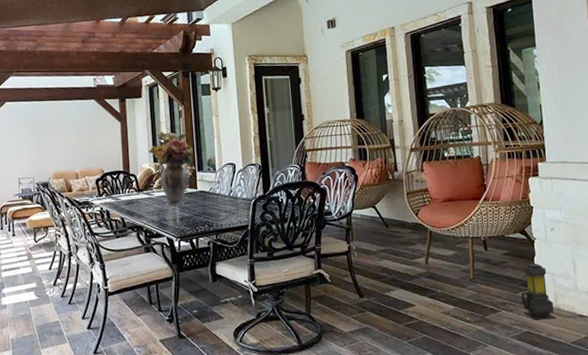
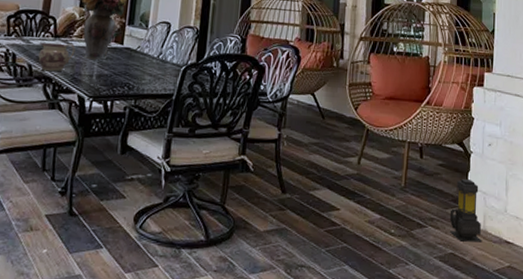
pitcher: none [126,194,158,222] -> present [38,42,76,72]

